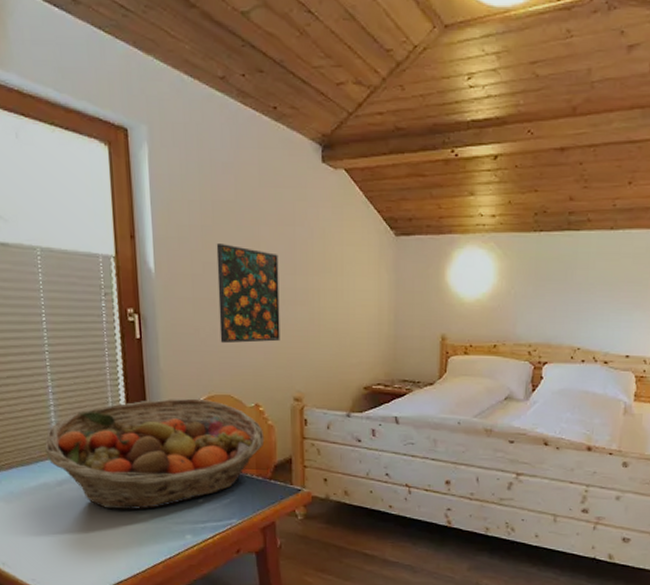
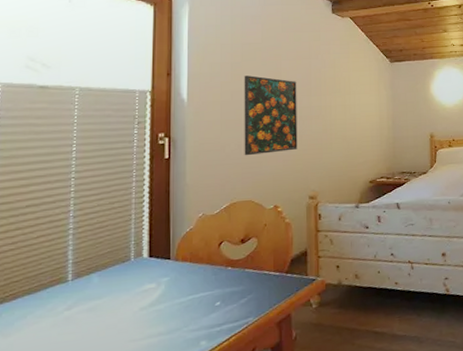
fruit basket: present [44,398,265,510] -> none [56,206,282,327]

